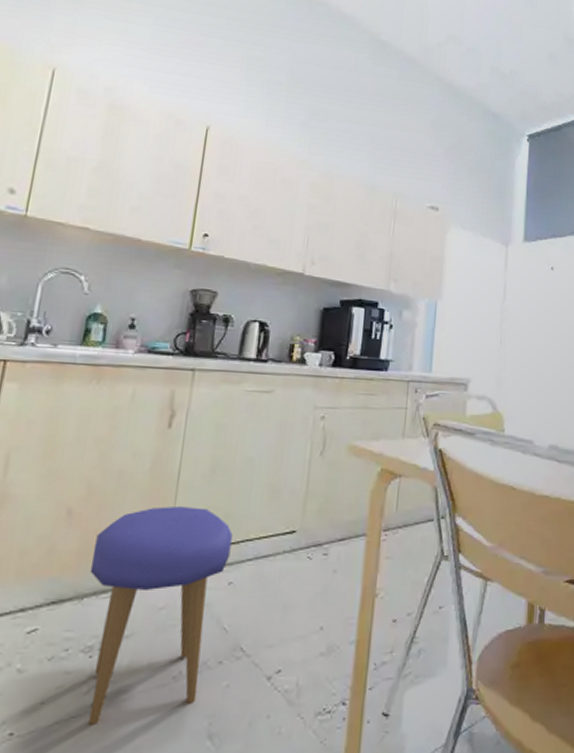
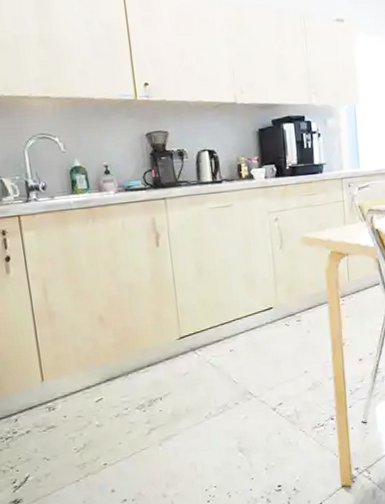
stool: present [88,506,233,725] -> none [125,301,227,453]

